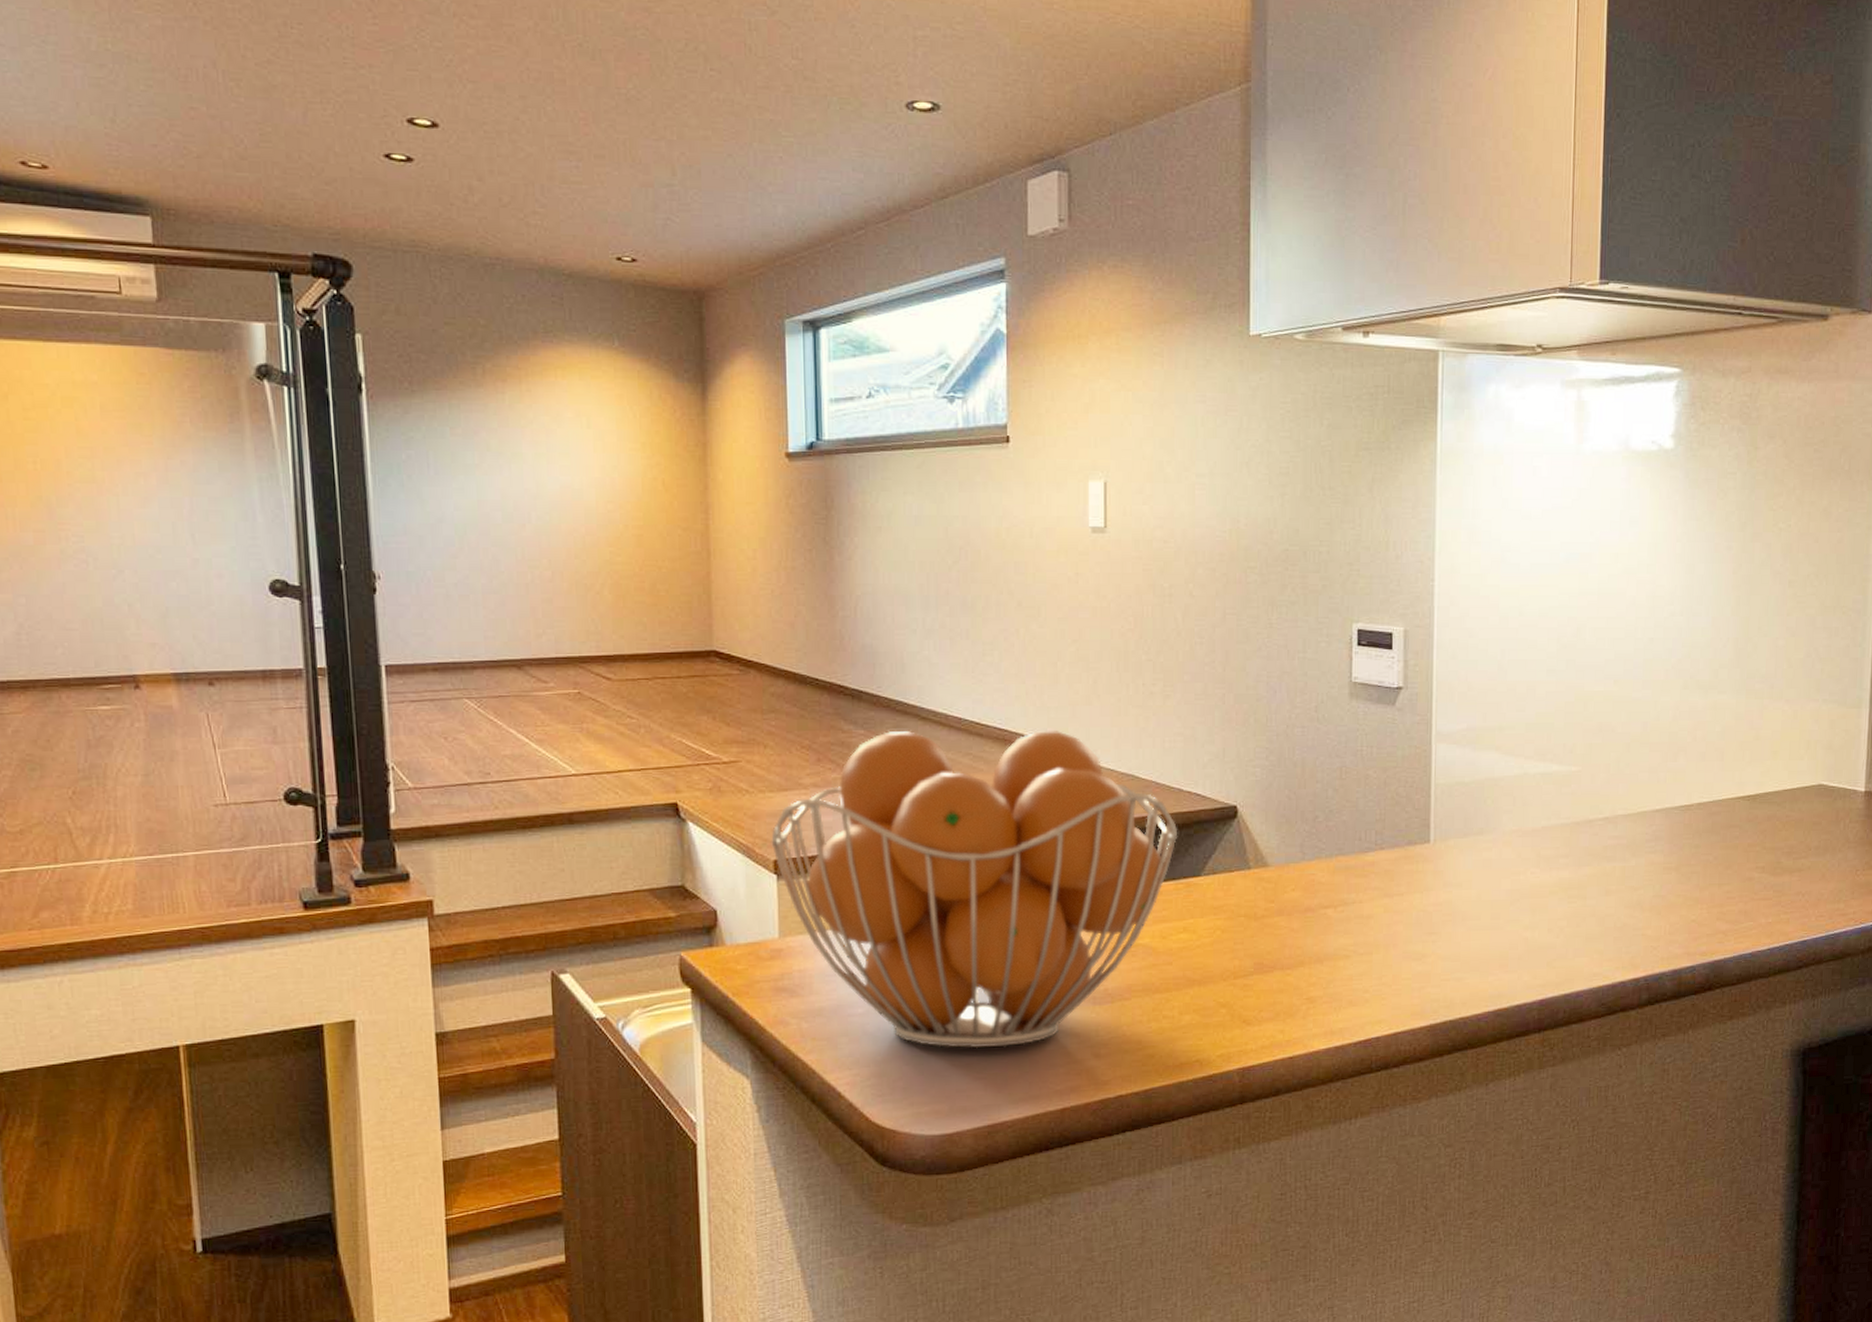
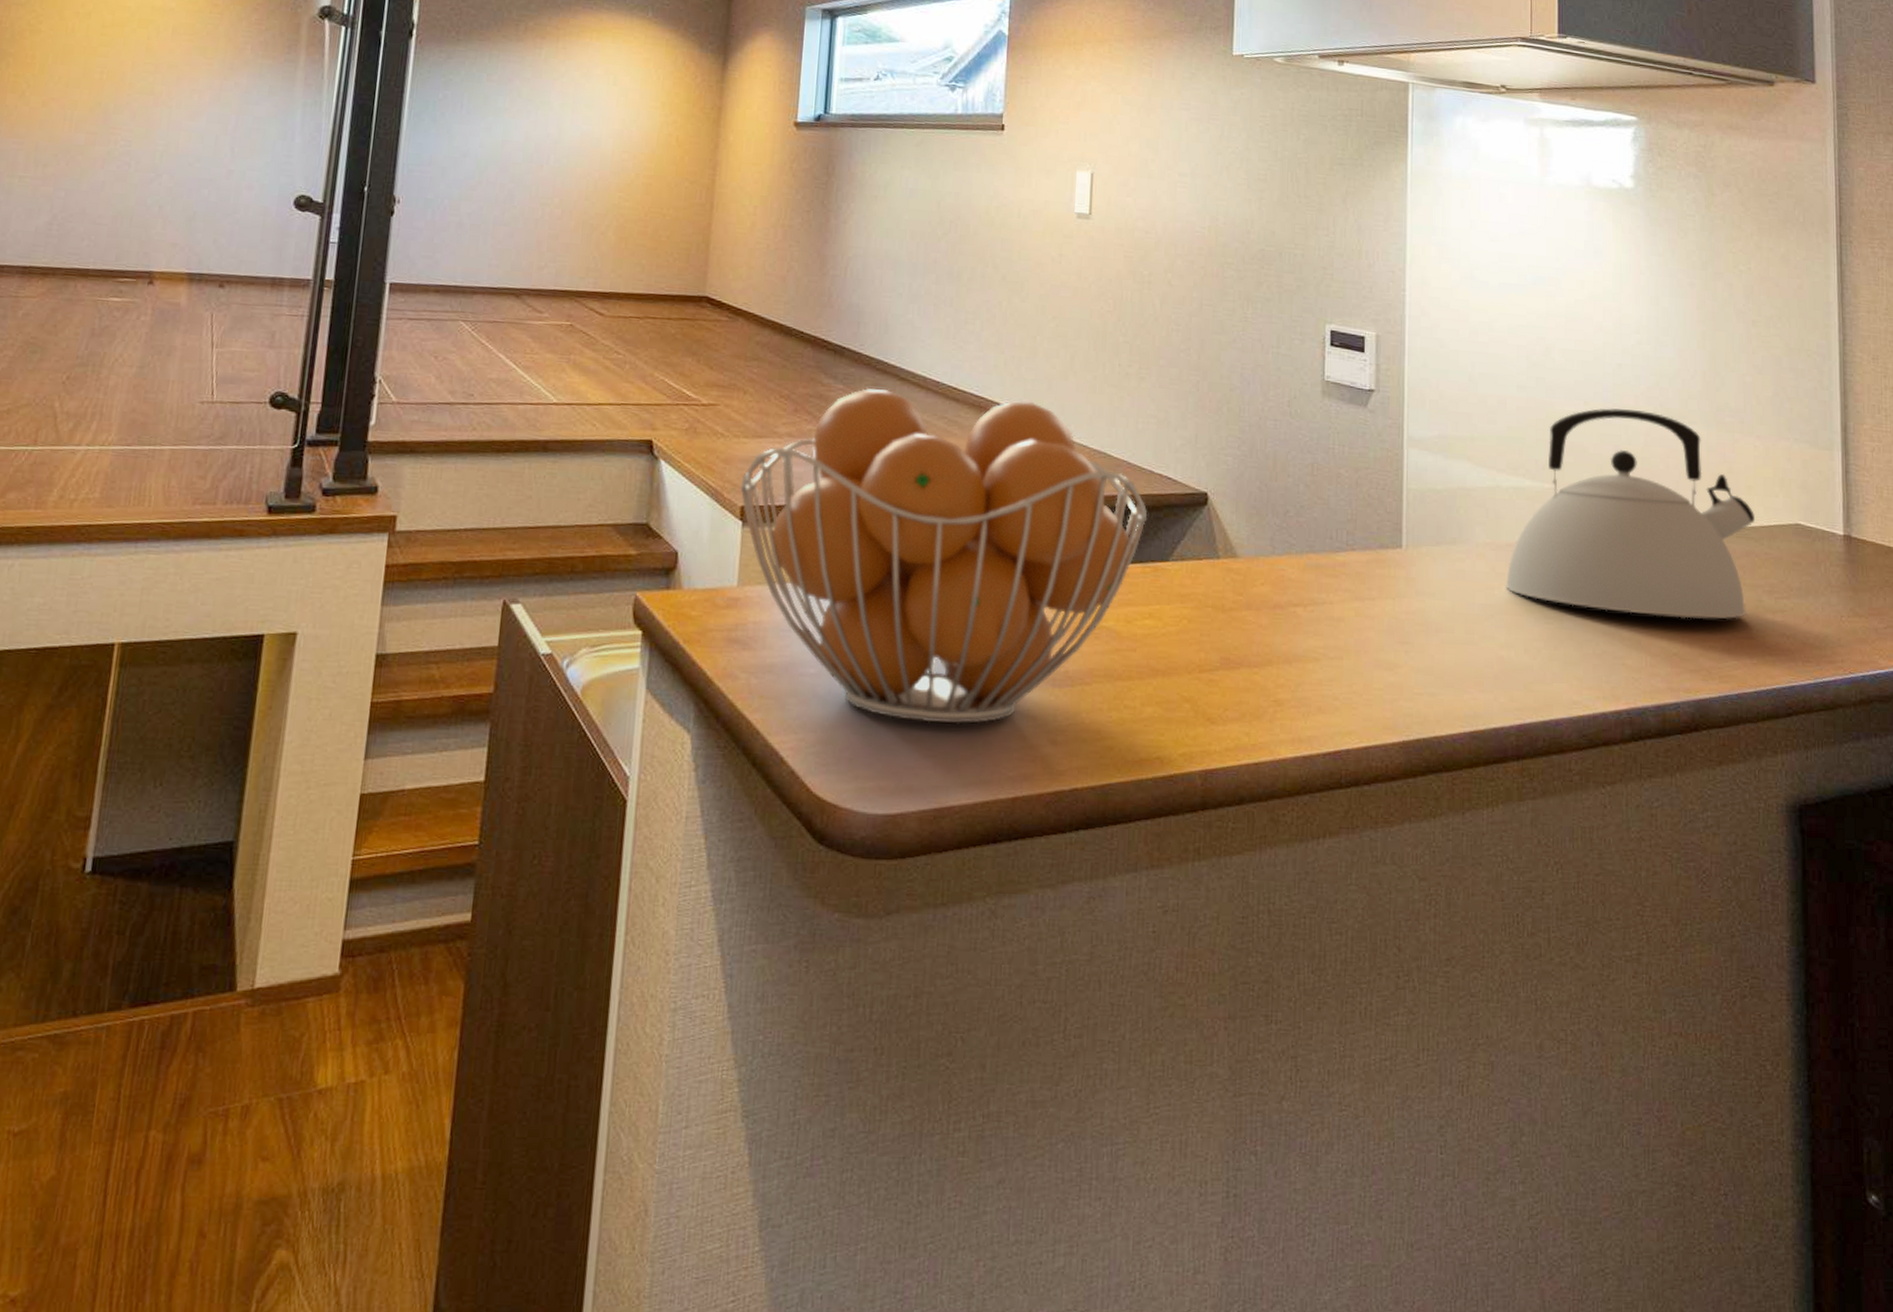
kettle: none [1530,685,1779,886] -> present [1505,408,1756,619]

